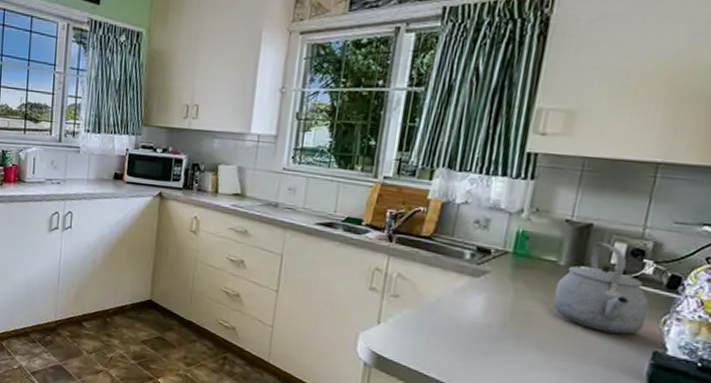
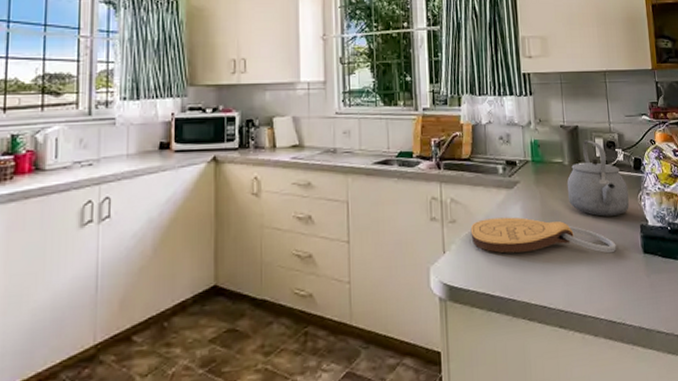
cutting board: none [413,301,609,372] -> present [470,217,616,254]

